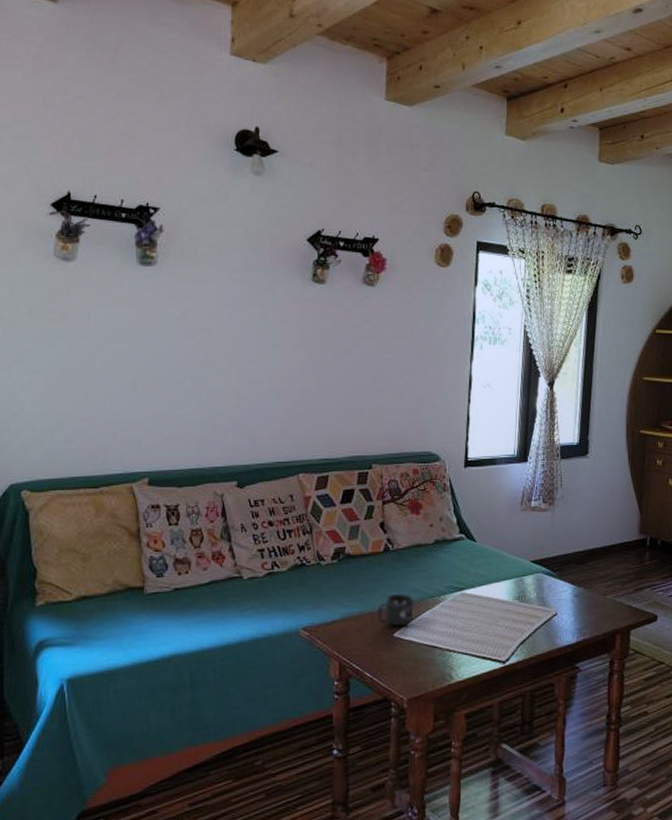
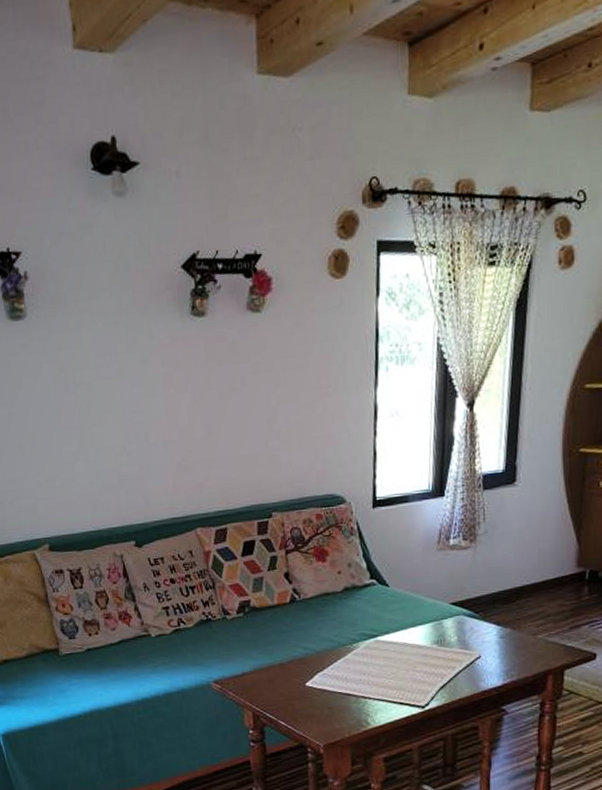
mug: present [377,594,415,626] -> none [287,644,326,676]

